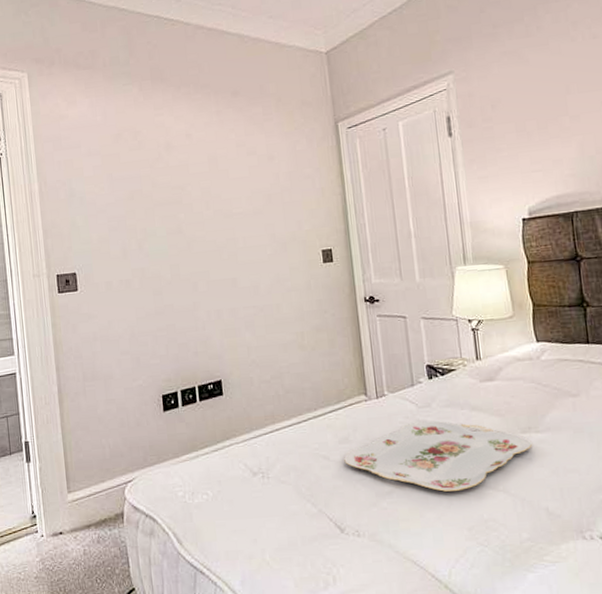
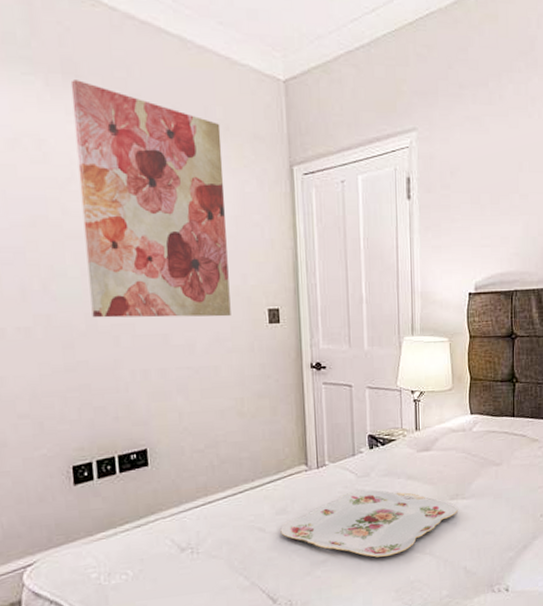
wall art: none [157,82,289,268] -> present [70,80,231,318]

